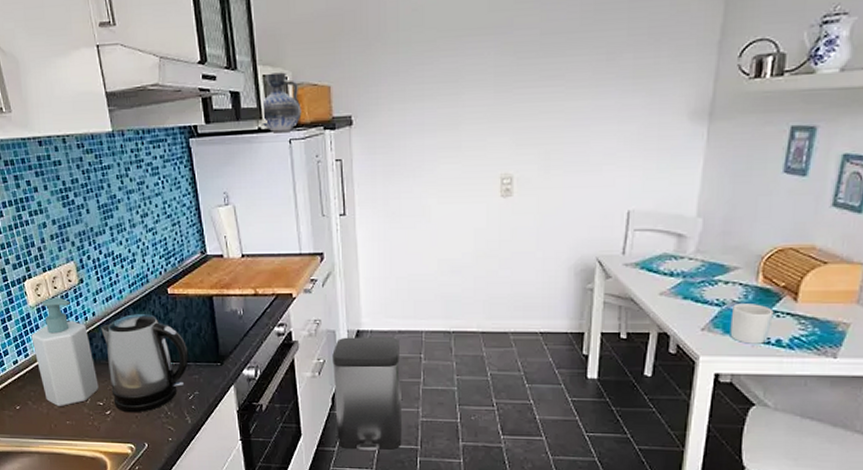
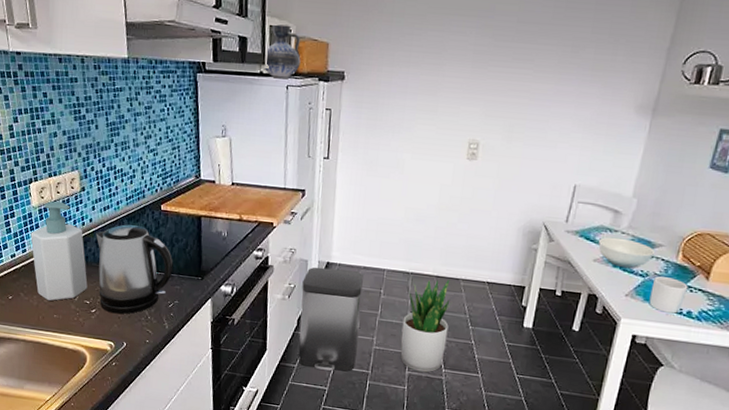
planter: none [449,335,502,442] -> present [400,280,451,373]
bowl: none [663,265,731,299] -> present [598,237,656,269]

